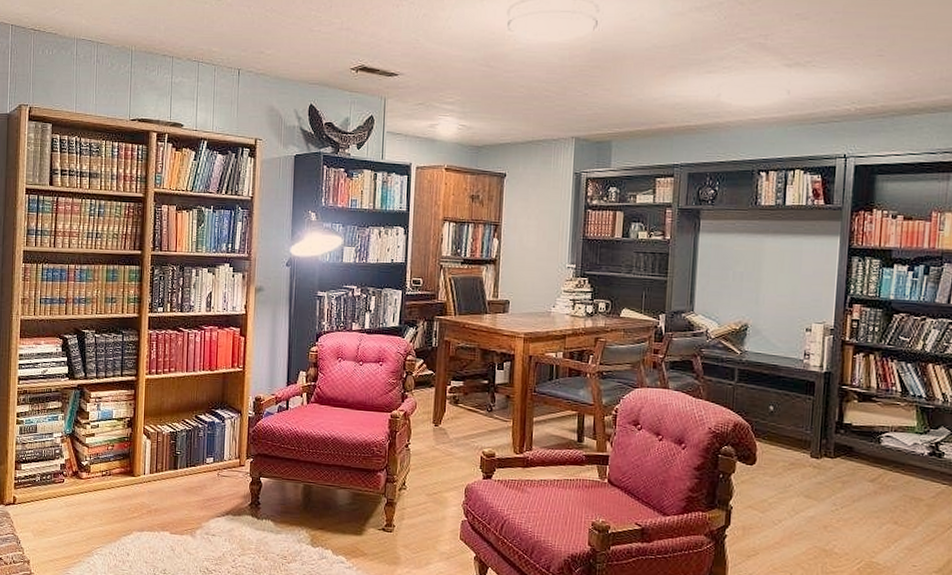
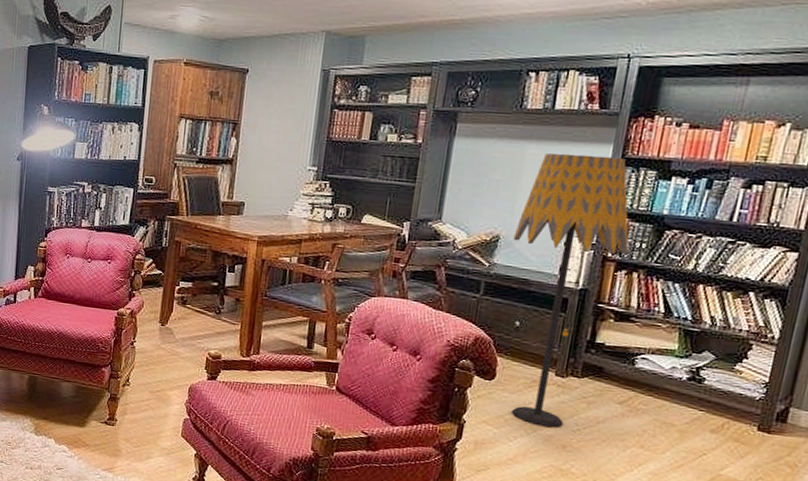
floor lamp: none [760,245,864,509] -> present [512,153,629,428]

